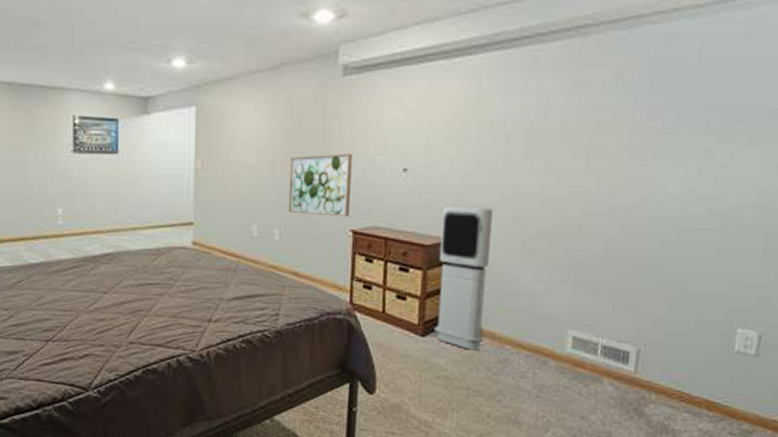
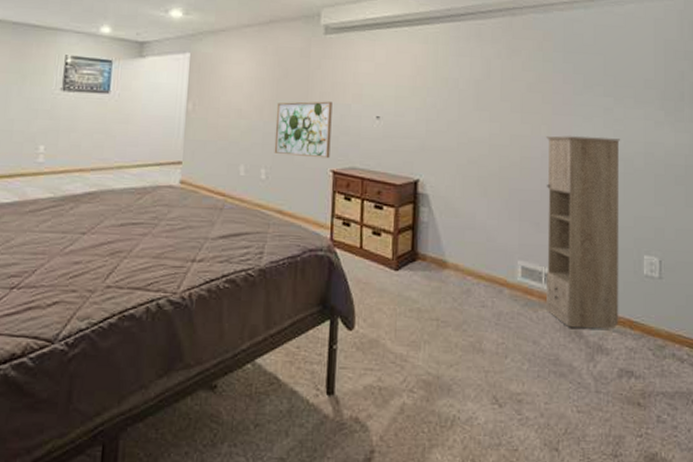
air purifier: present [434,205,493,351] -> none [406,149,451,282]
storage cabinet: none [600,185,721,410] -> present [546,135,620,329]

